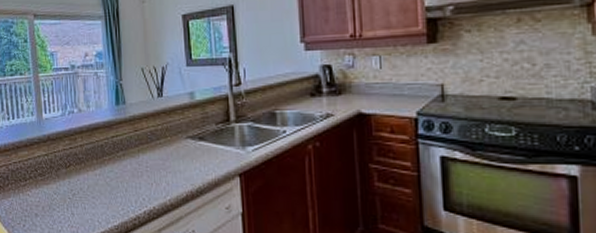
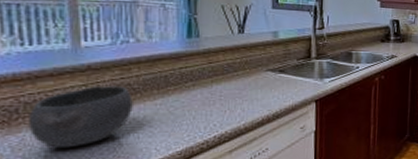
bowl: none [14,155,80,215] -> present [28,86,133,149]

